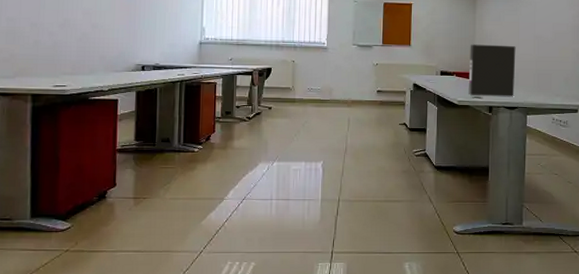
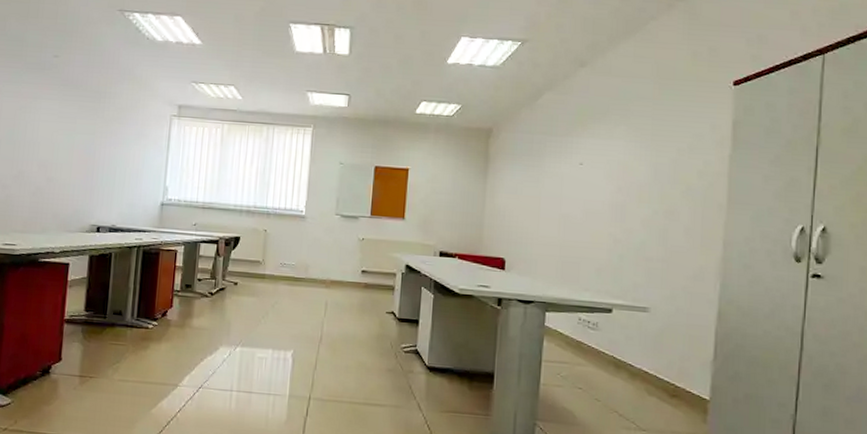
binder: present [468,44,516,97] -> none [472,221,535,289]

